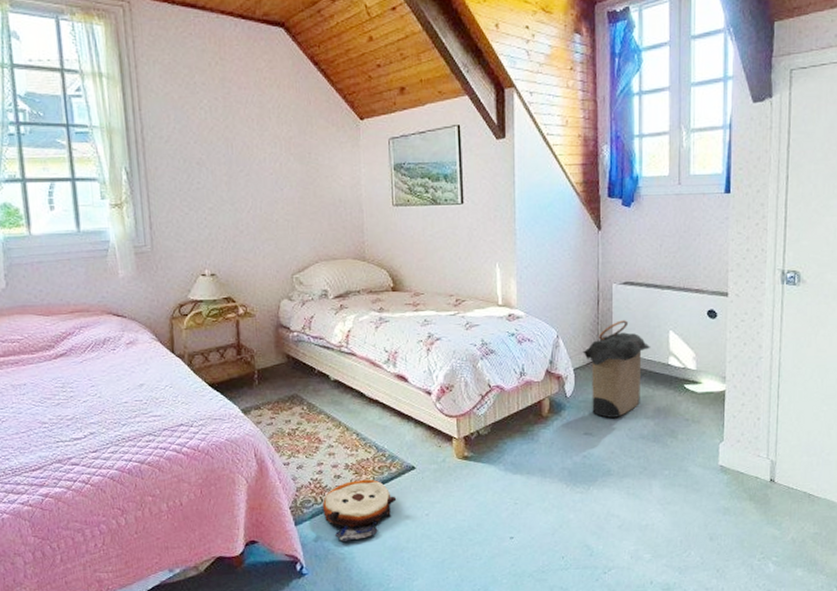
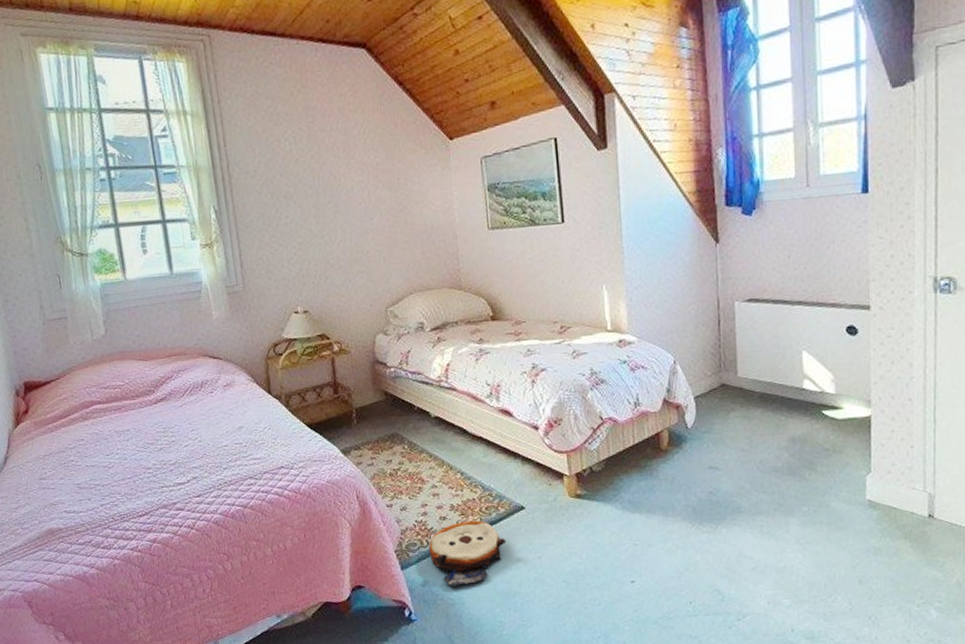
laundry hamper: present [583,320,650,418] -> none [704,341,781,450]

